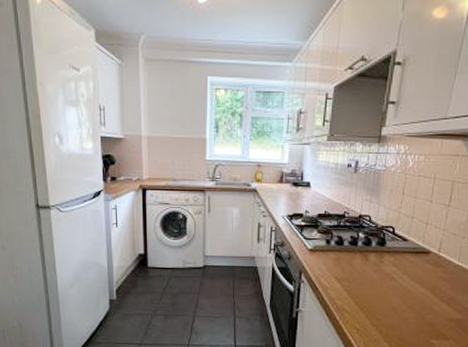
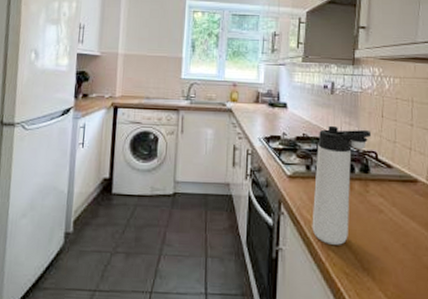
thermos bottle: none [329,203,391,307] -> present [312,125,372,245]

